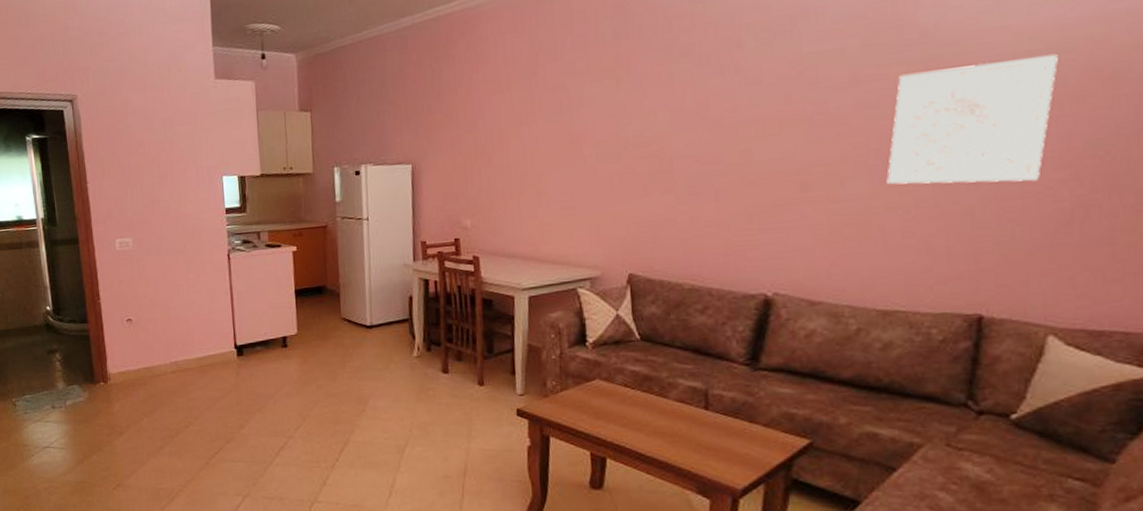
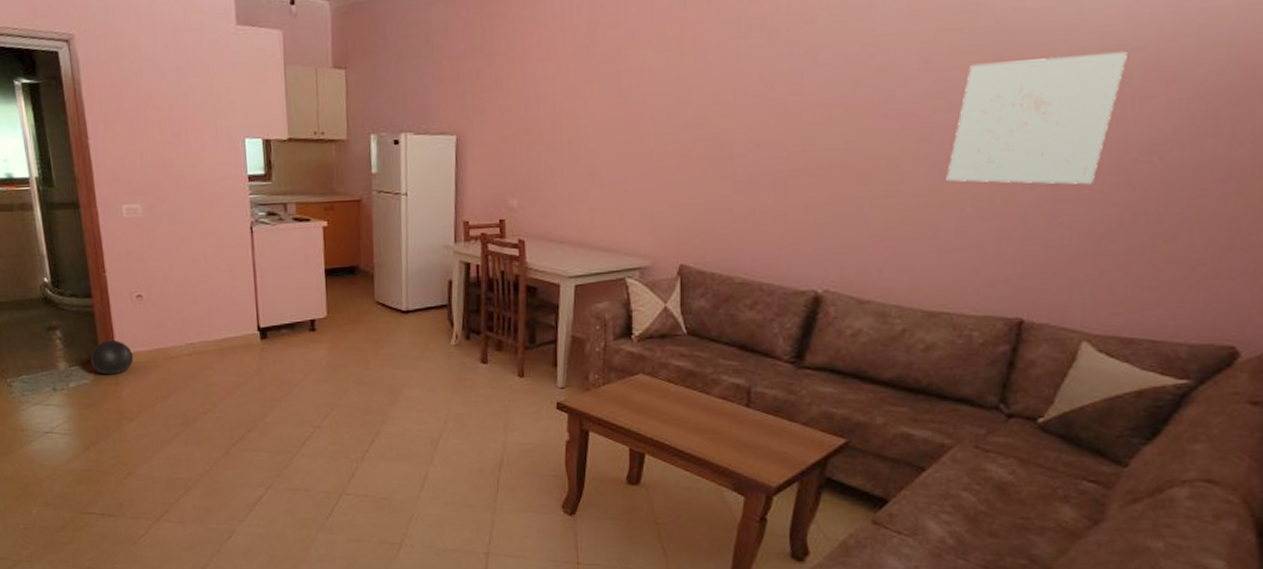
decorative ball: none [85,360,124,393] -> present [90,339,134,375]

